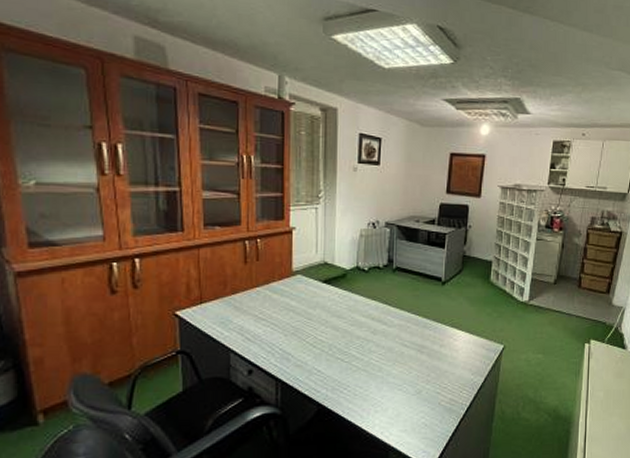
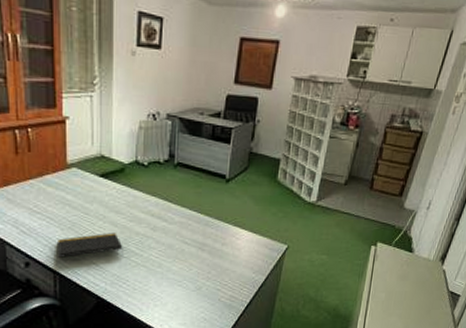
notepad: none [281,337,344,364] -> present [58,233,123,258]

